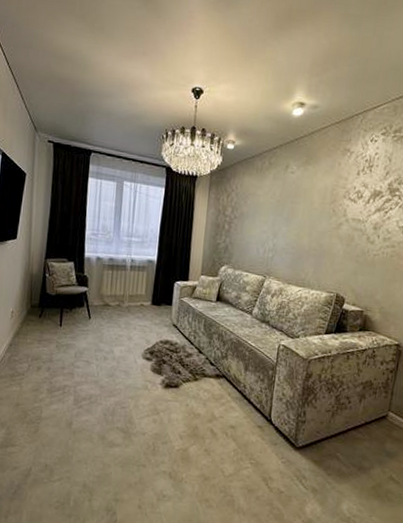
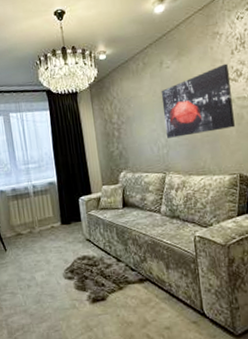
wall art: none [274,182,351,247] -> present [161,63,235,138]

